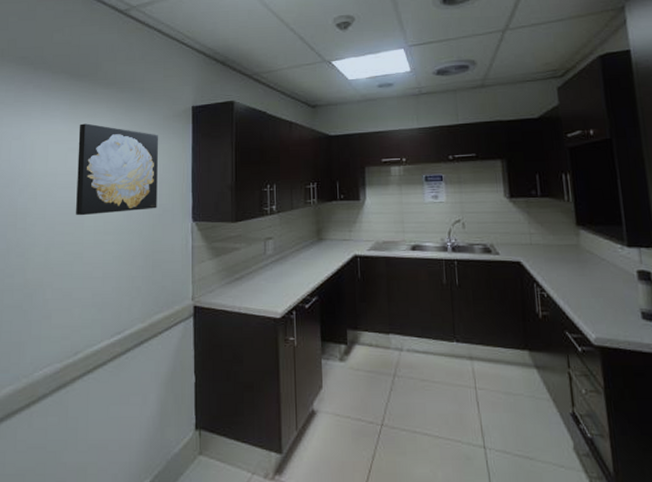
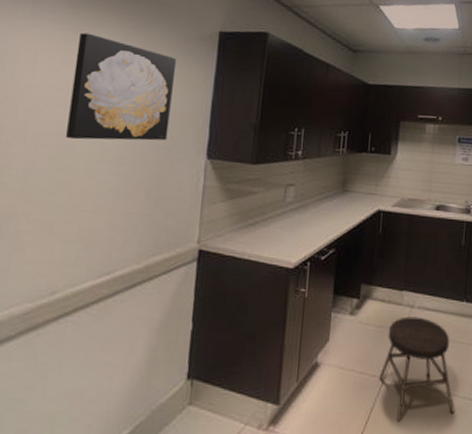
stool: none [376,360,460,471] -> present [379,316,454,422]

